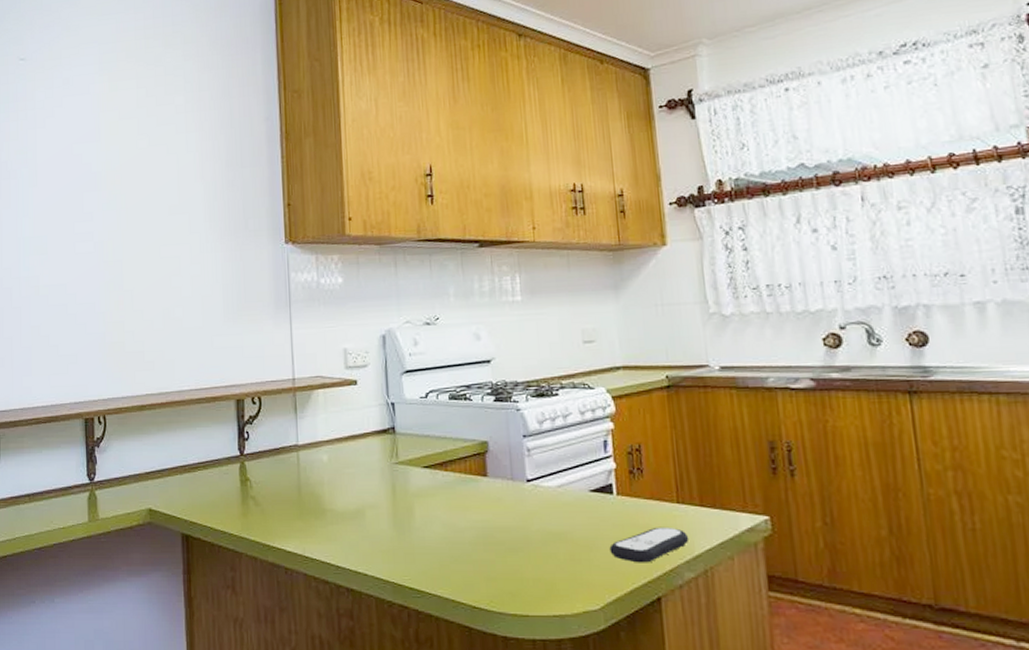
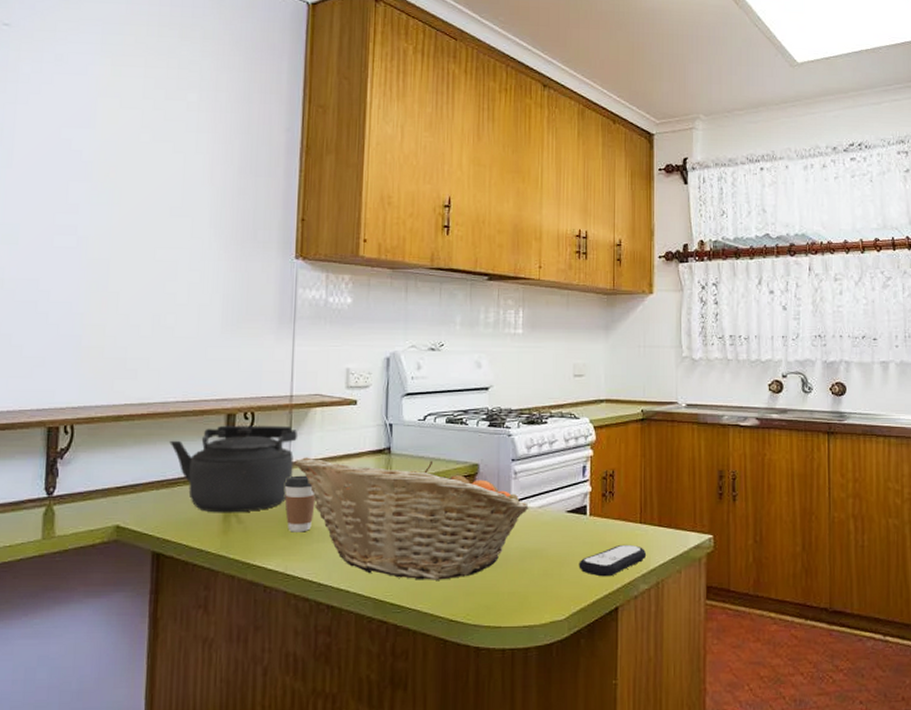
kettle: none [188,408,303,496] -> present [169,425,297,513]
coffee cup: none [294,457,326,515] -> present [284,475,316,532]
fruit basket: none [303,439,547,564] -> present [295,457,529,580]

